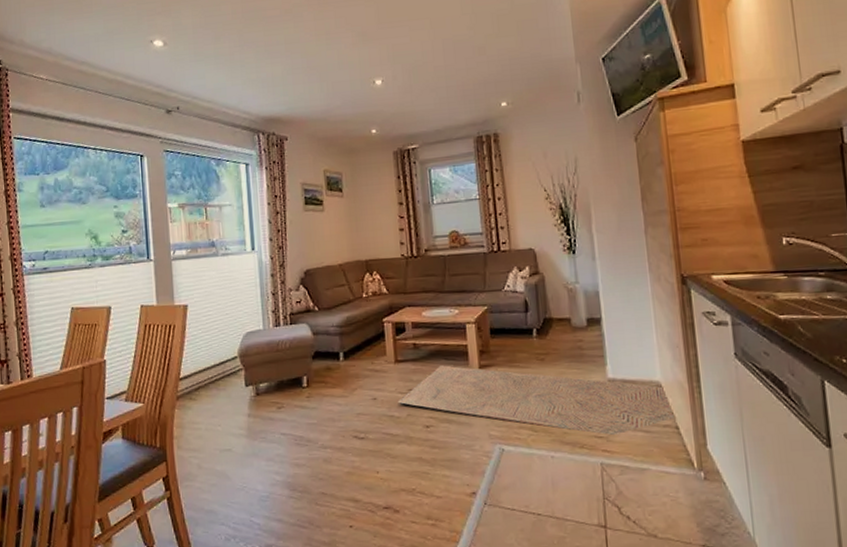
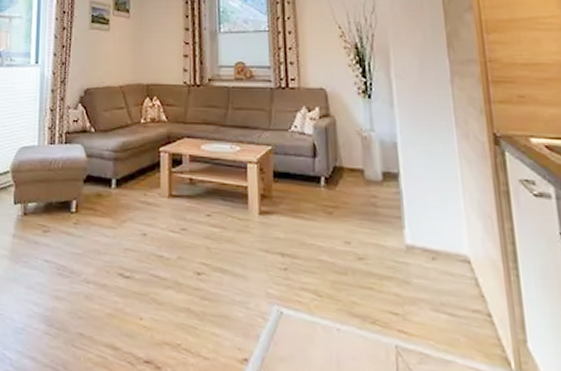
rug: present [397,365,674,436] -> none [168,206,486,314]

